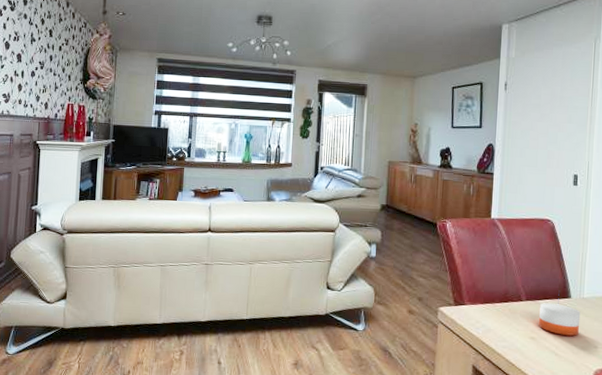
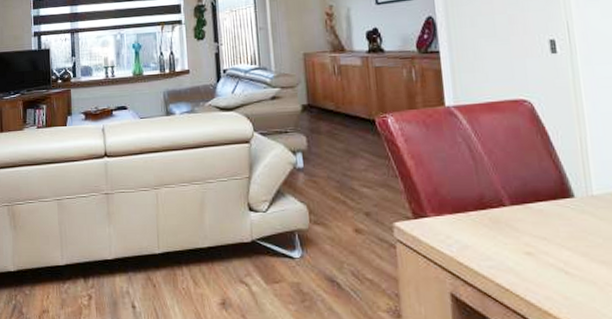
candle: present [538,298,581,336] -> none [531,199,595,247]

